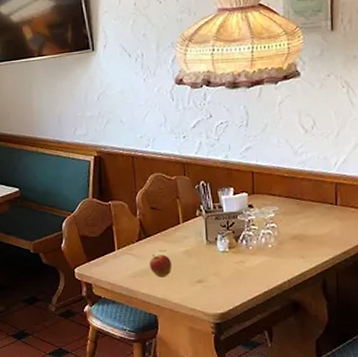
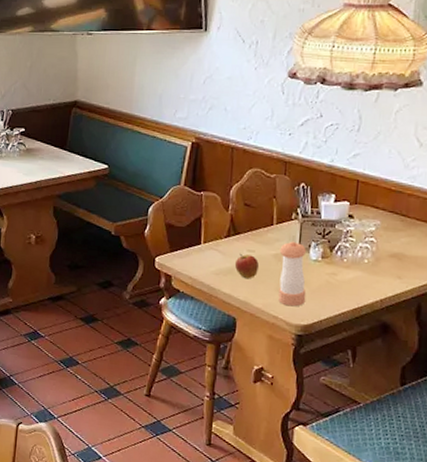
pepper shaker: none [189,236,220,298] -> present [278,241,306,307]

